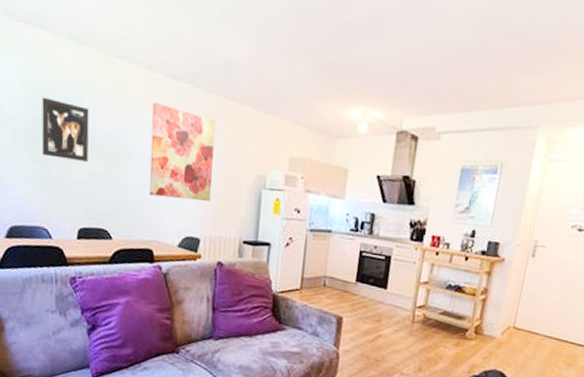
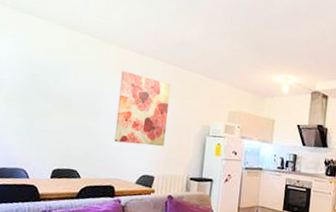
wall art: present [42,97,89,162] -> none [28,66,71,116]

